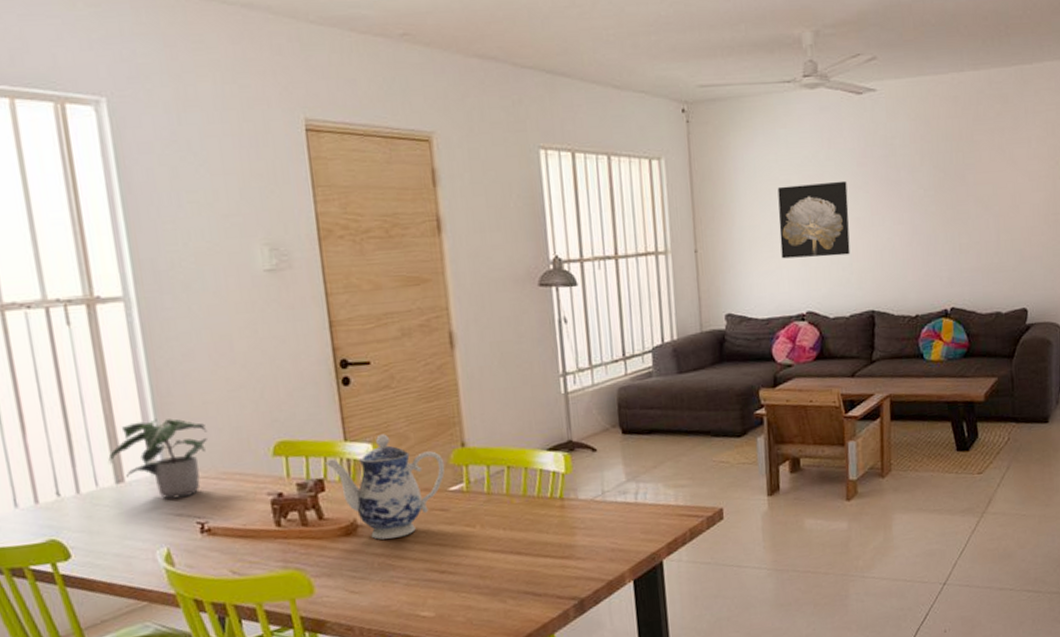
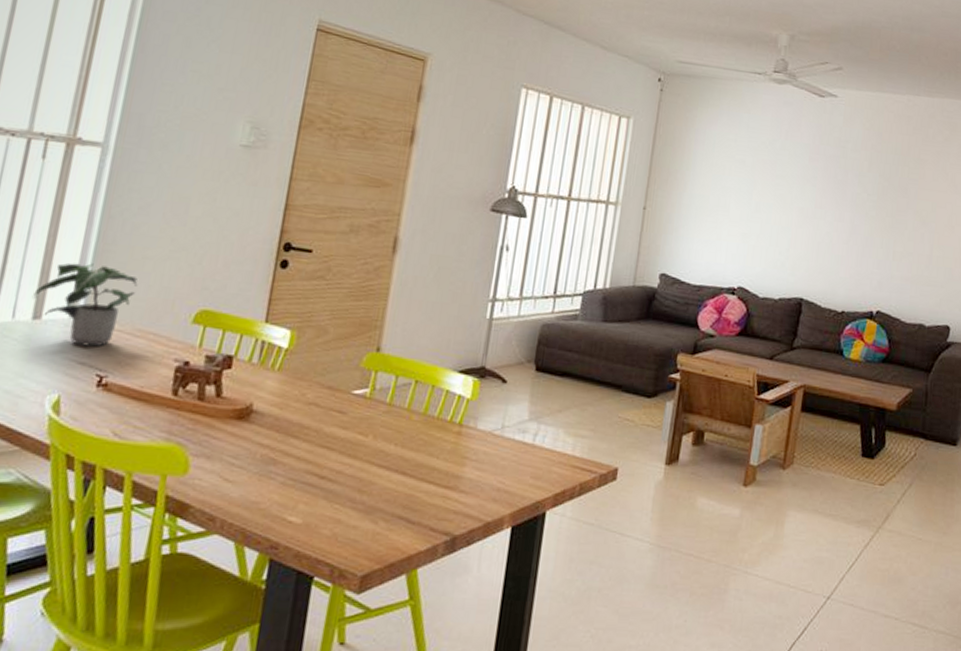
teapot: present [325,434,445,540] -> none [240,323,356,432]
wall art: present [777,180,850,259] -> none [724,164,797,240]

